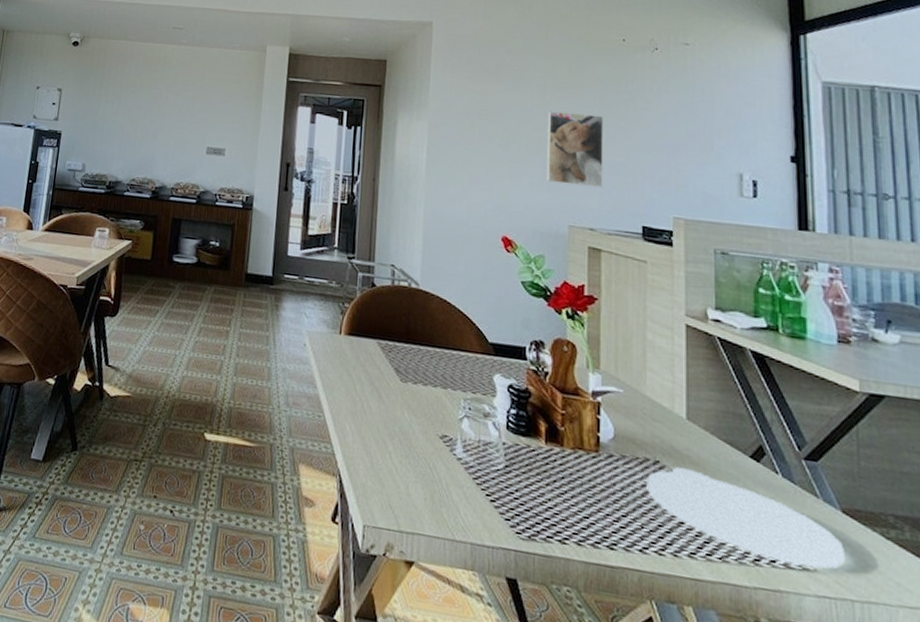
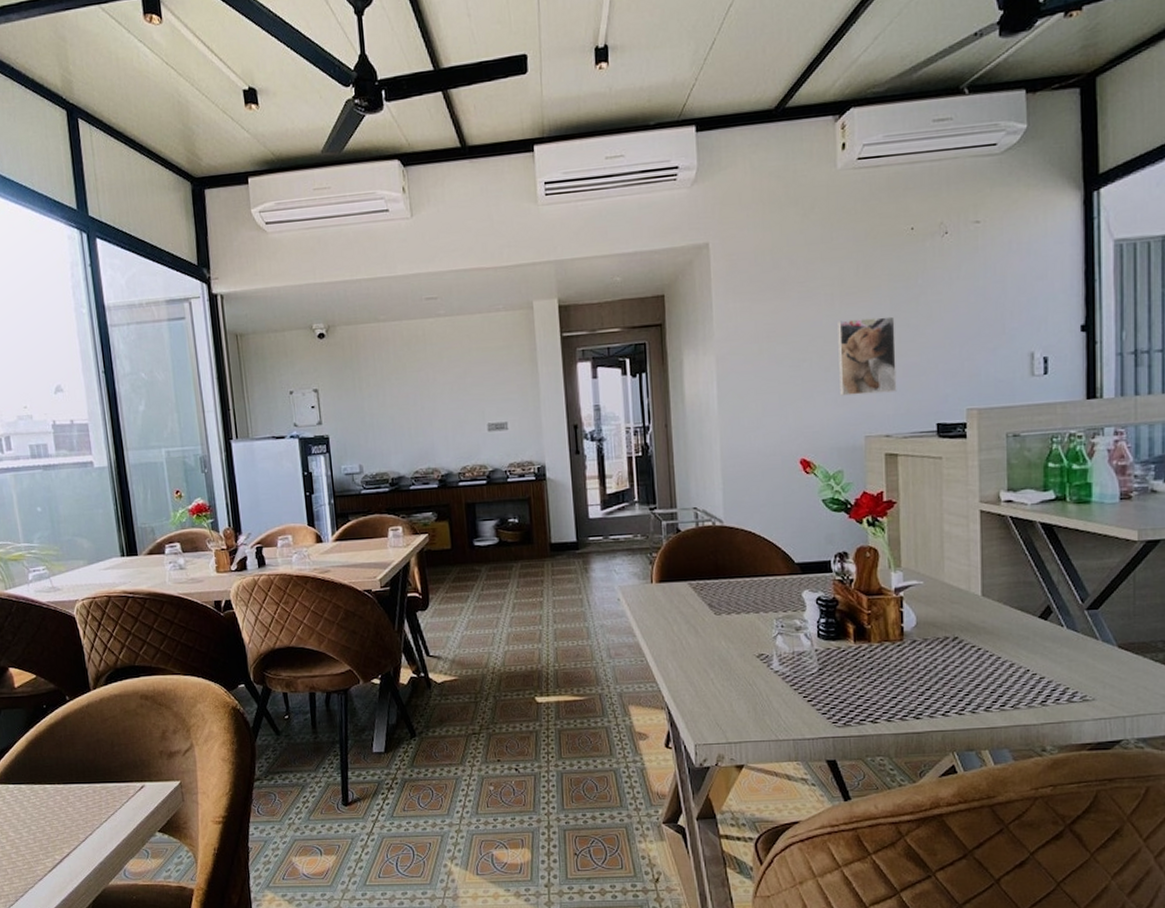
plate: present [646,467,845,569] -> none [947,638,1119,699]

